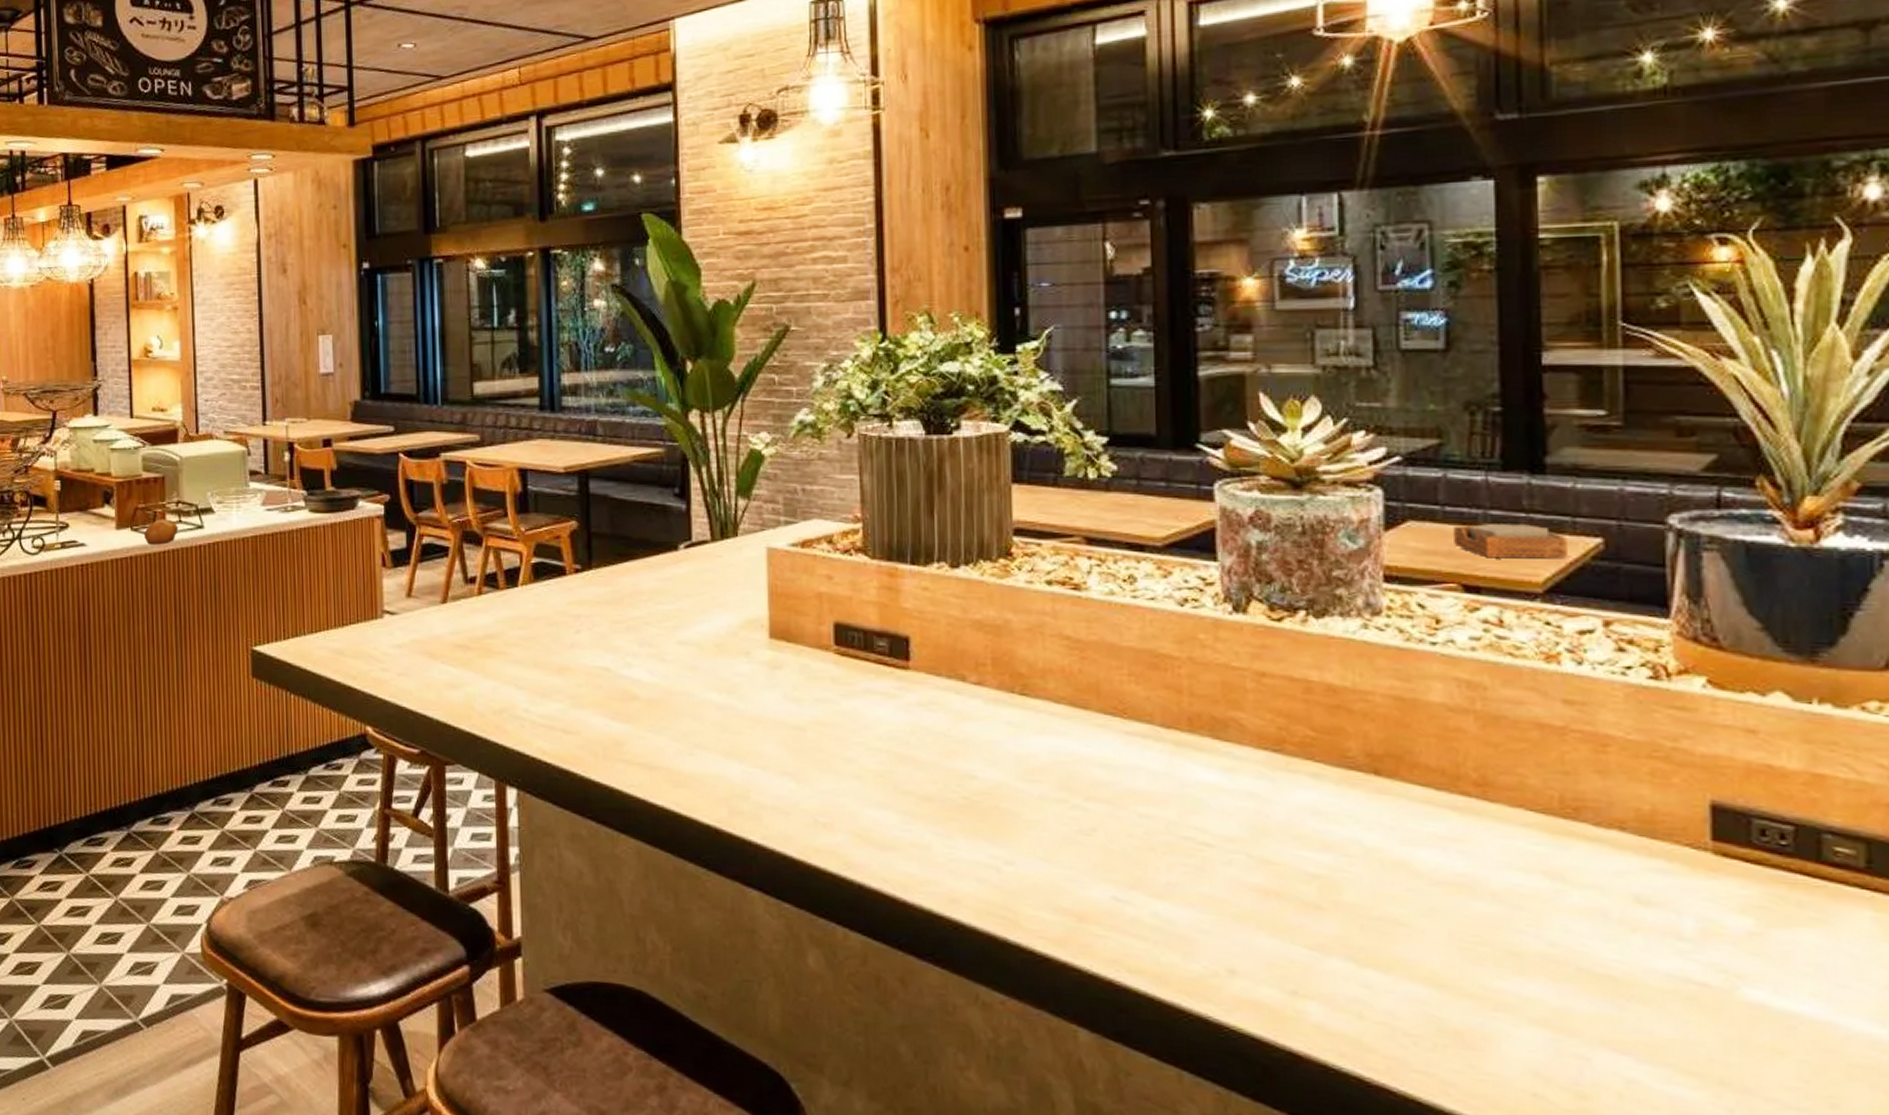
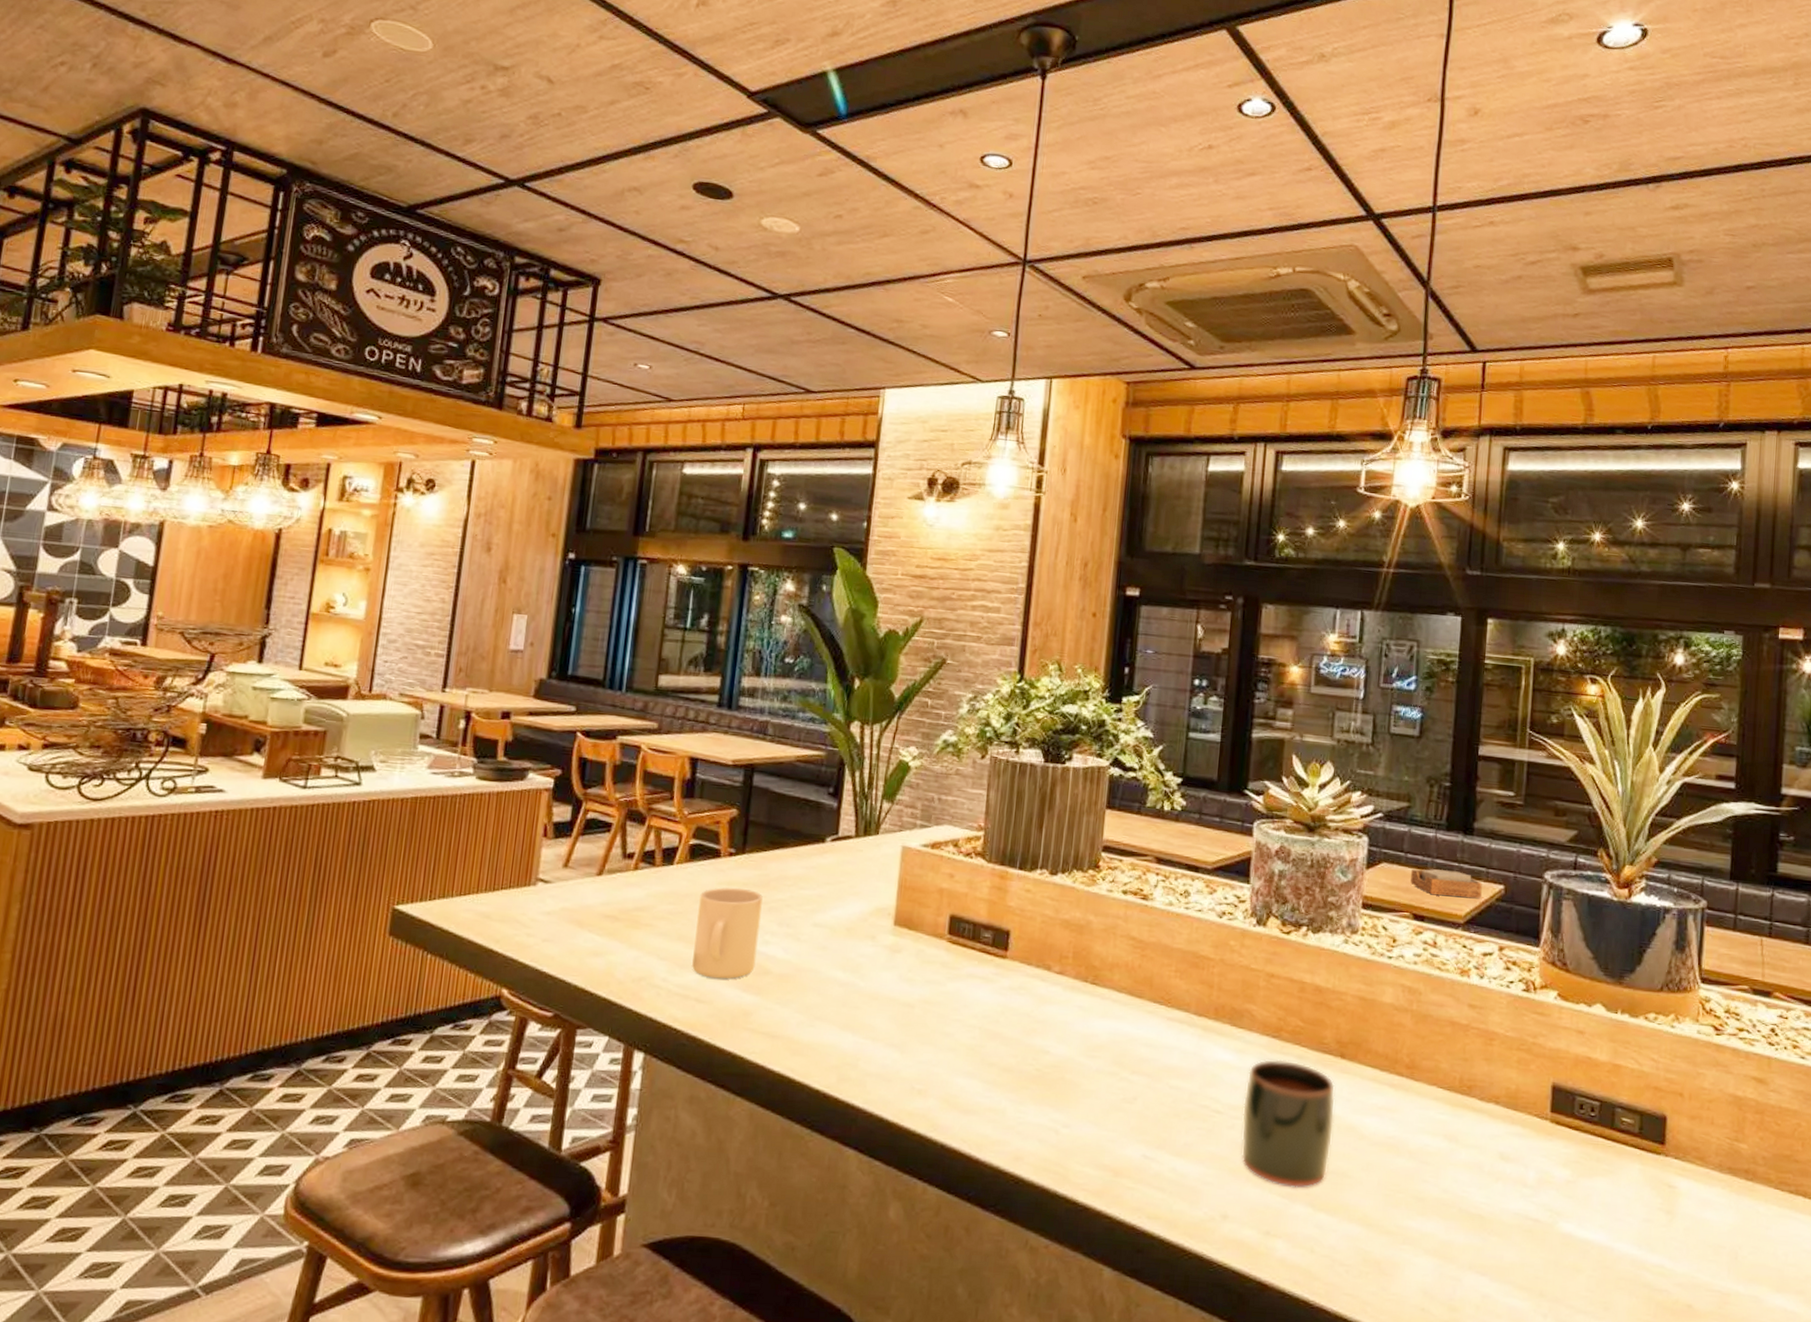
bread roll: present [143,519,178,545] -> none [292,772,333,798]
cup: none [551,608,620,707] -> present [692,887,763,979]
mug: none [1241,778,1375,938] -> present [1241,1059,1336,1188]

